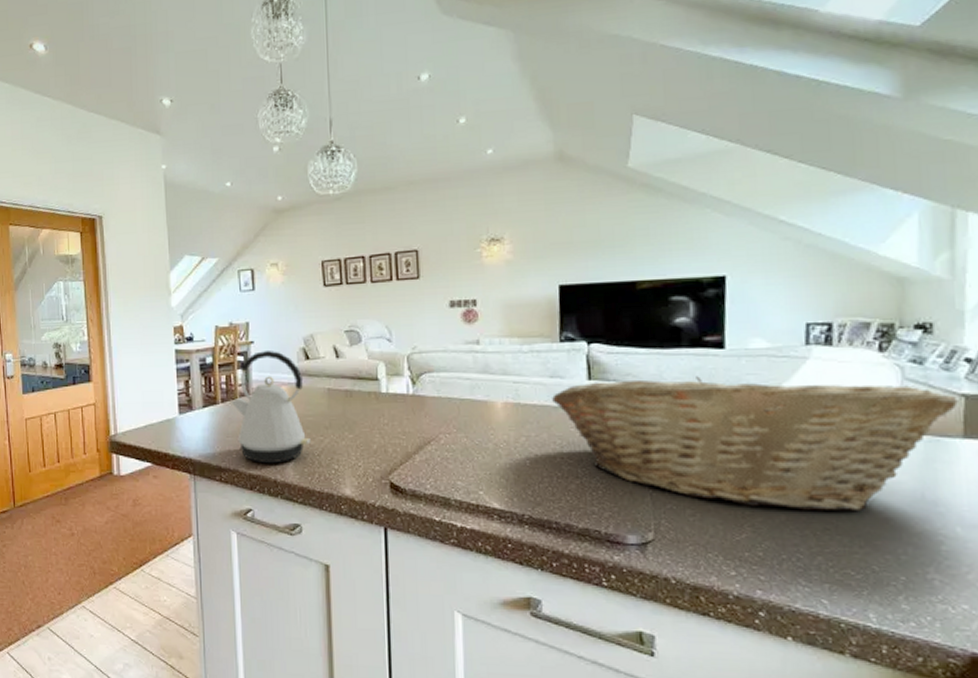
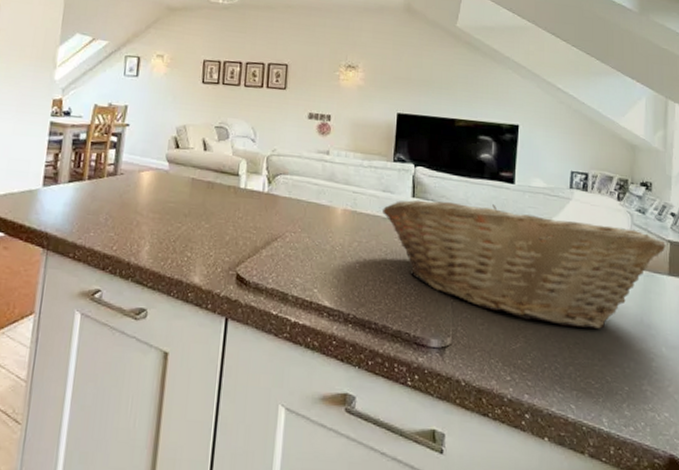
kettle: present [231,351,311,464] -> none [97,134,170,246]

